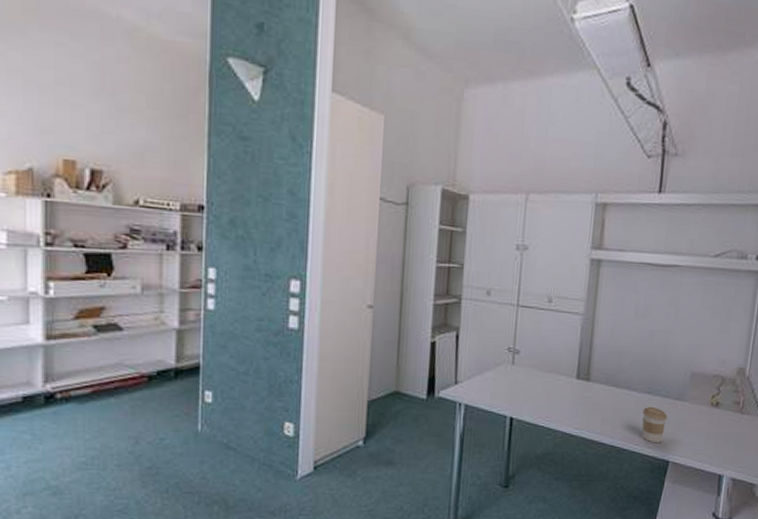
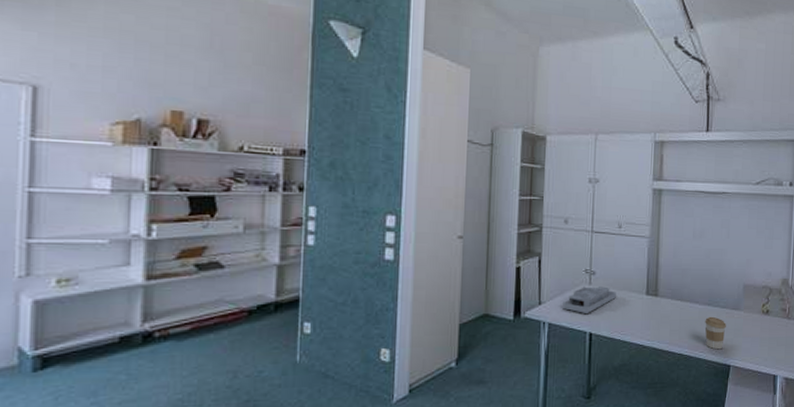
desk organizer: none [481,366,542,397] -> present [563,286,616,315]

